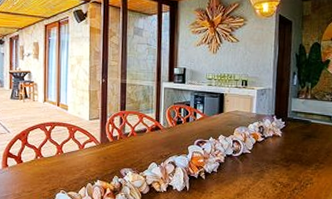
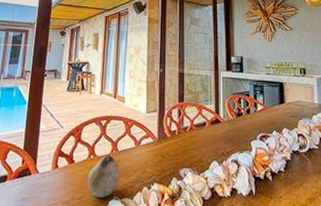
fruit: none [35,156,65,192] -> present [87,155,120,199]

